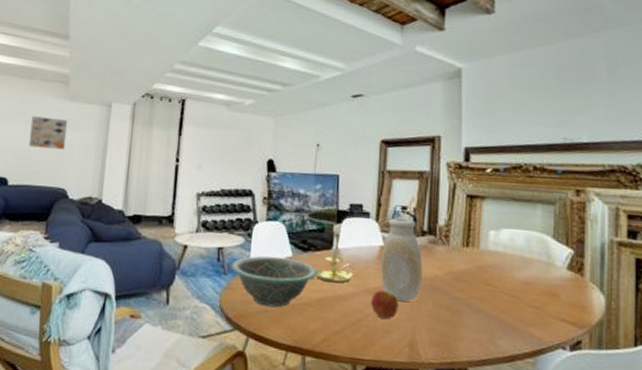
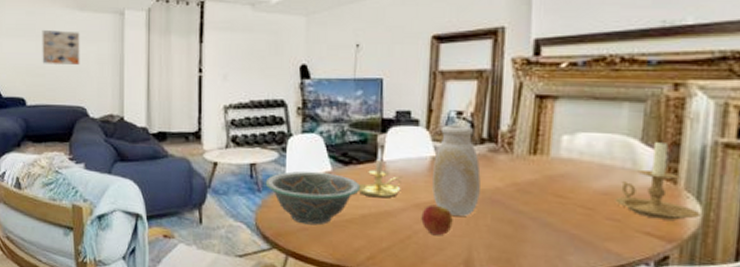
candle holder: none [534,237,604,308] -> present [614,139,701,220]

